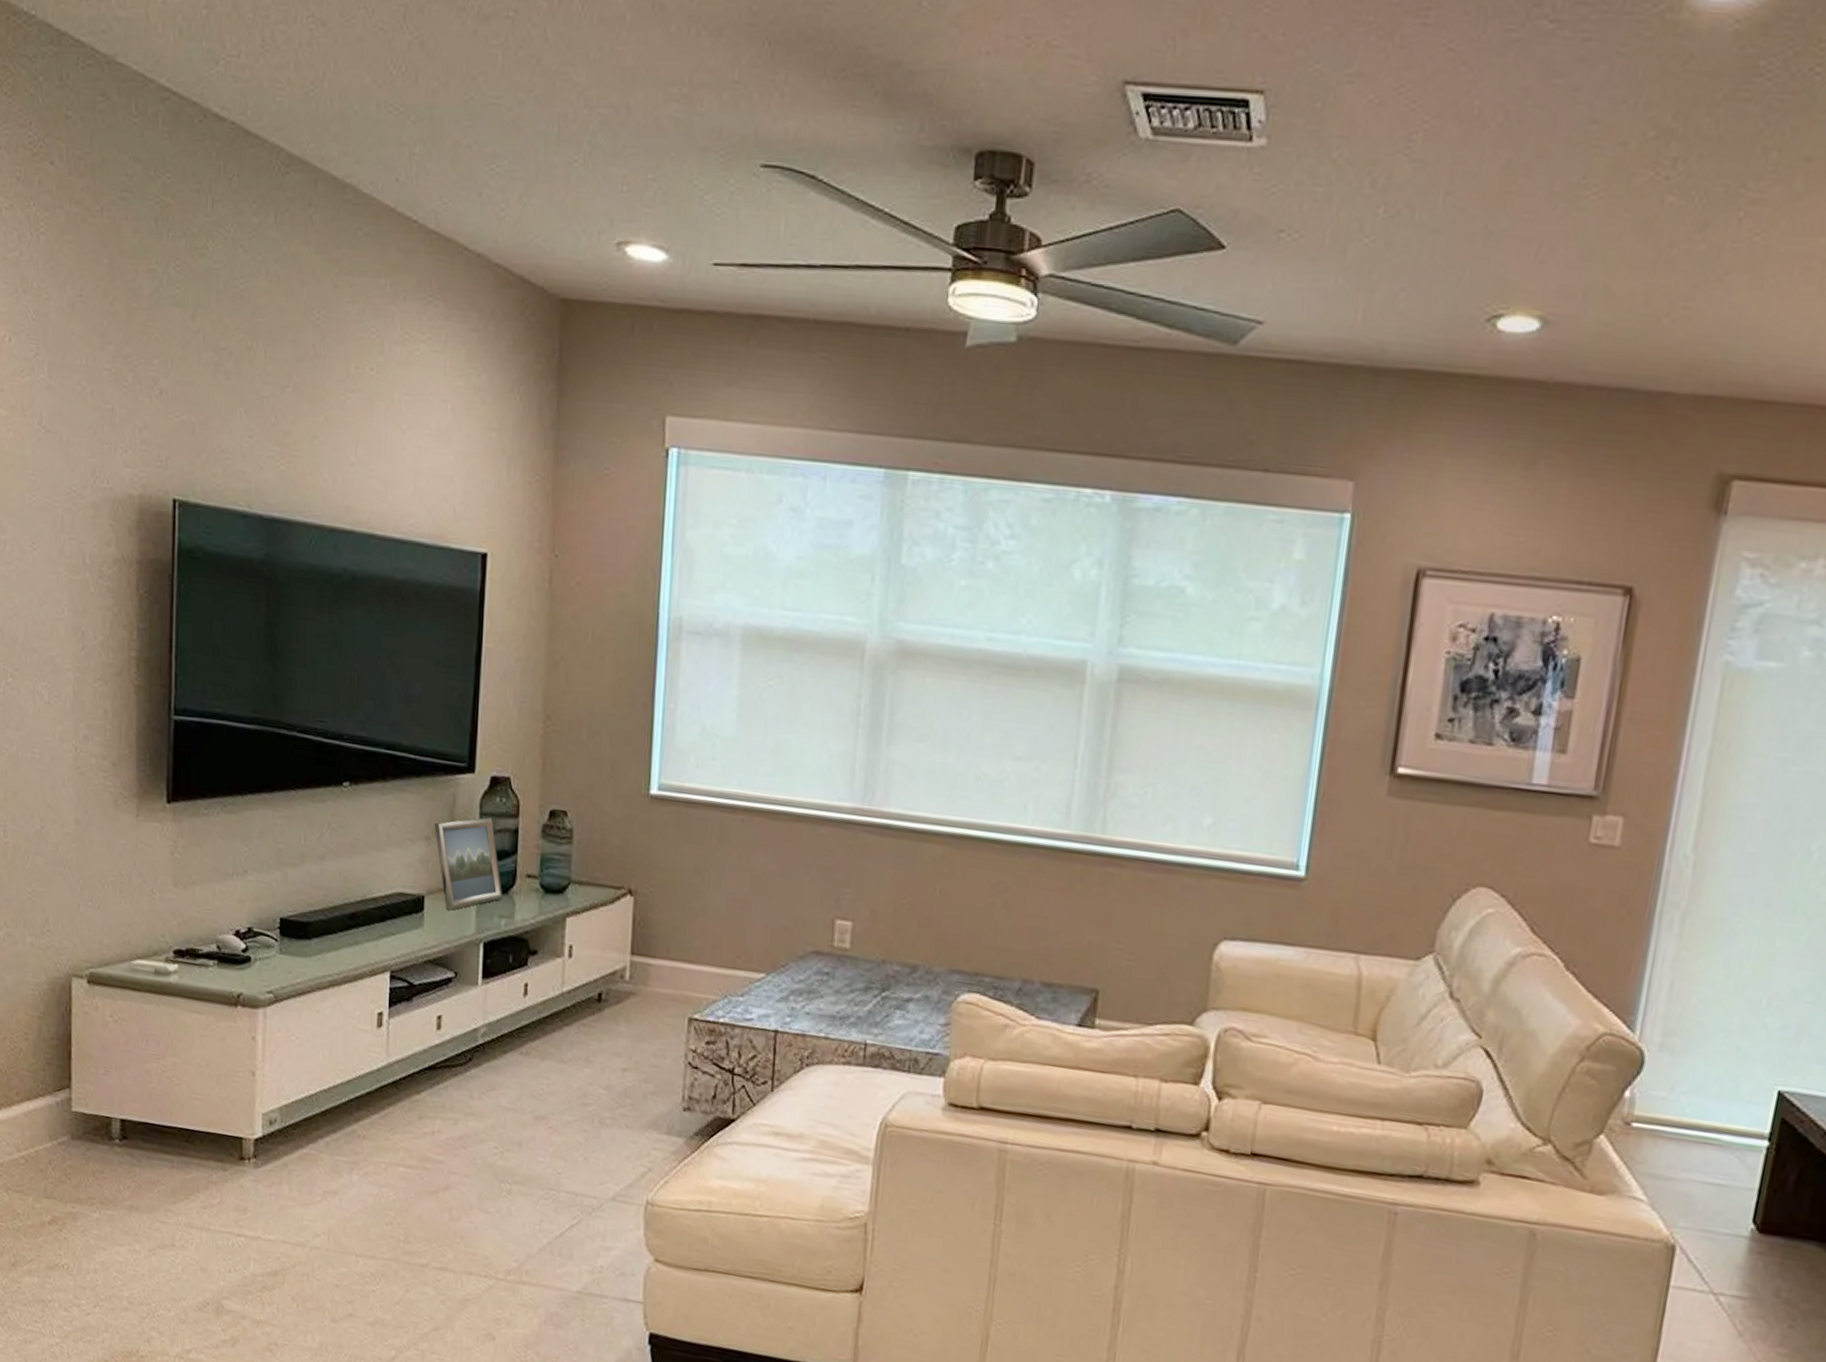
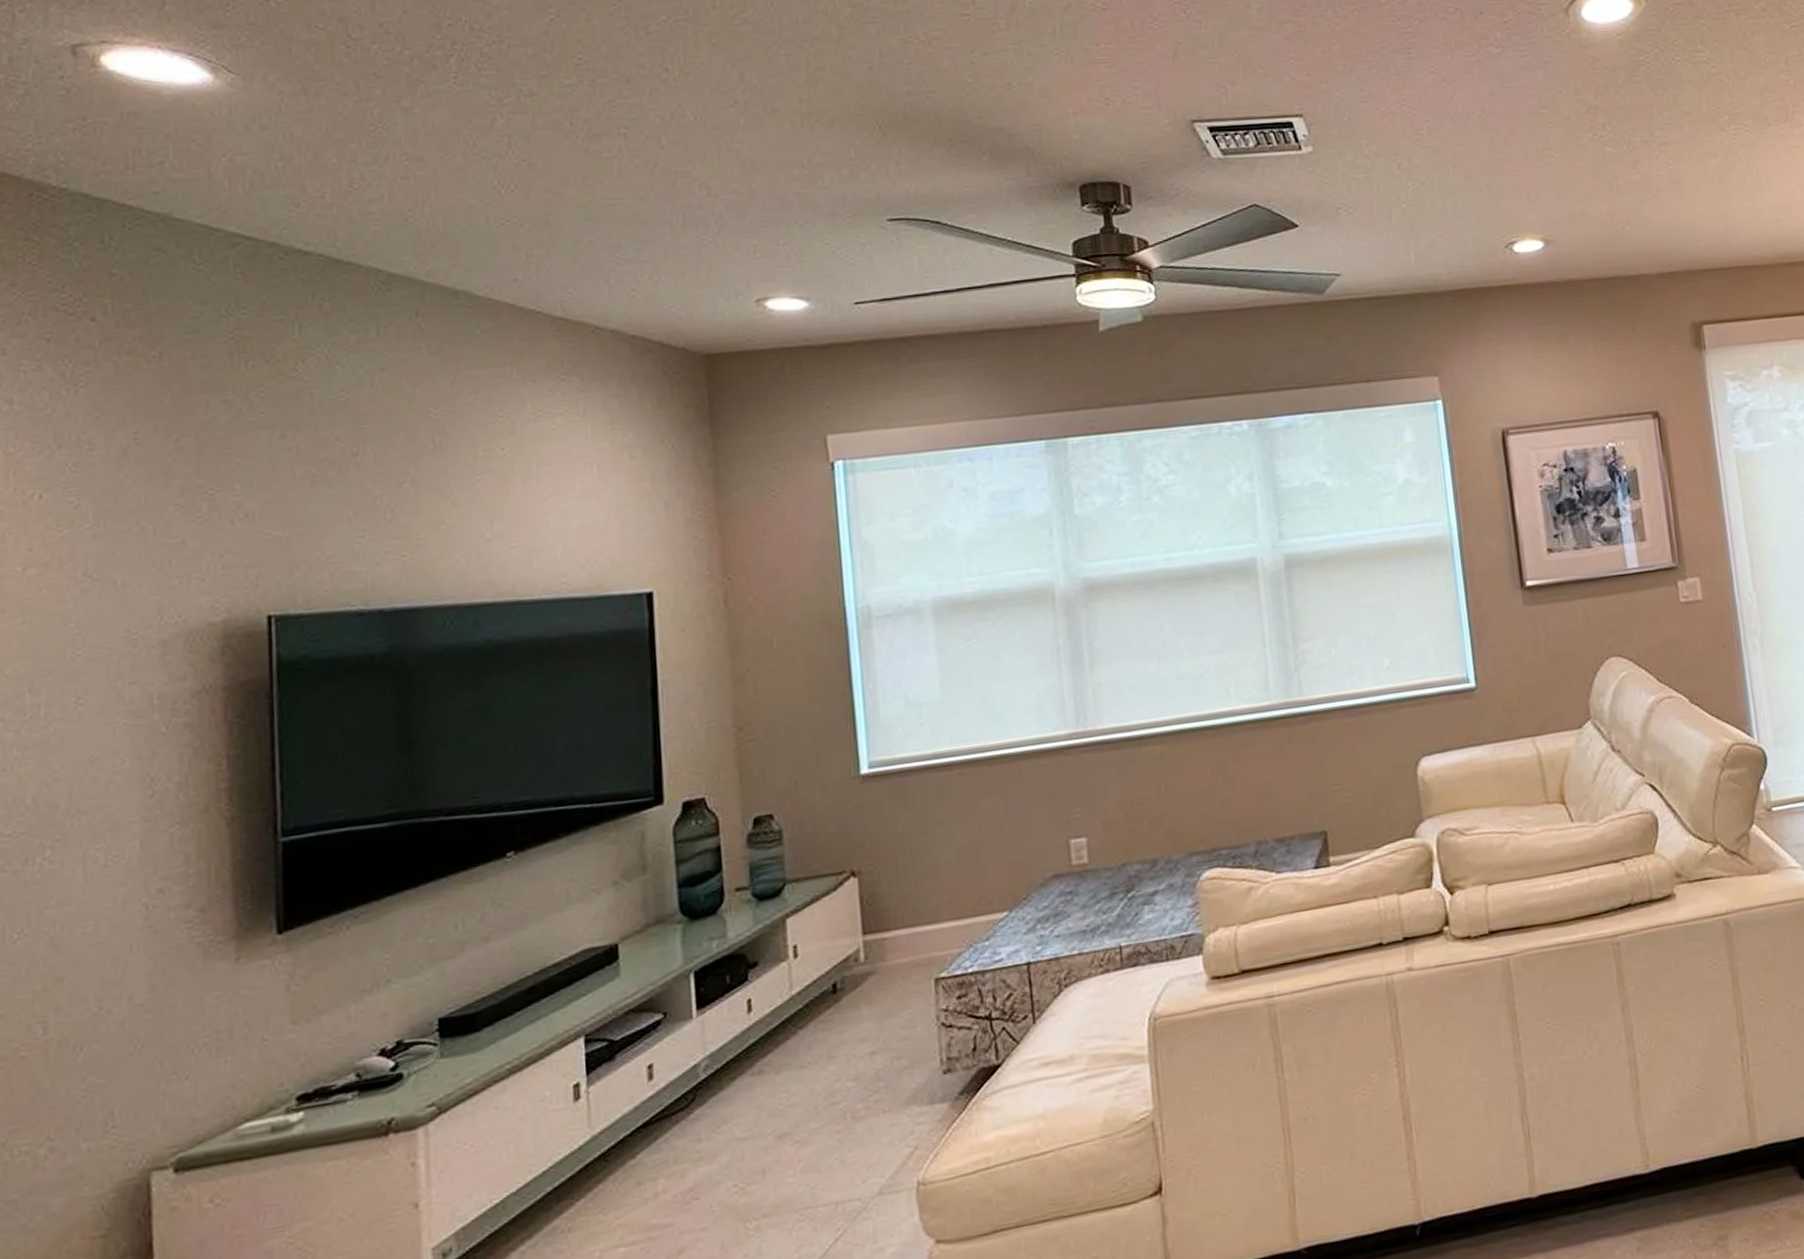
picture frame: present [434,817,503,910] -> none [622,842,712,951]

